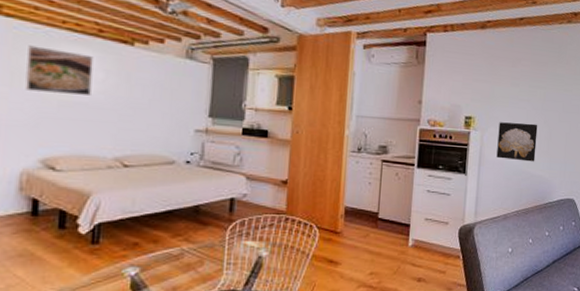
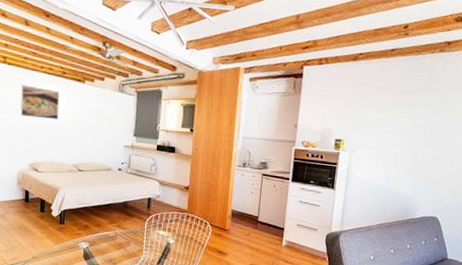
wall art: present [496,122,538,162] -> none [363,144,405,181]

